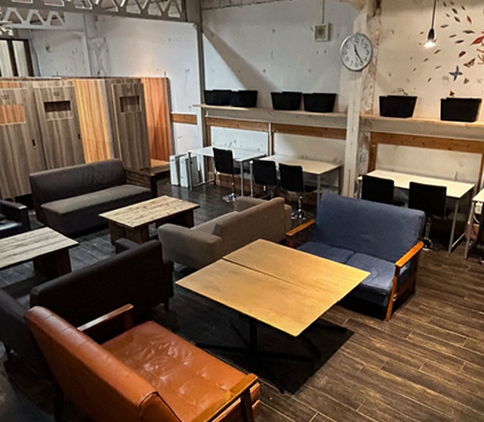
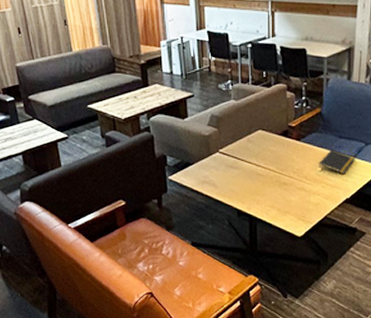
notepad: none [313,256,346,279] -> present [318,149,356,174]

